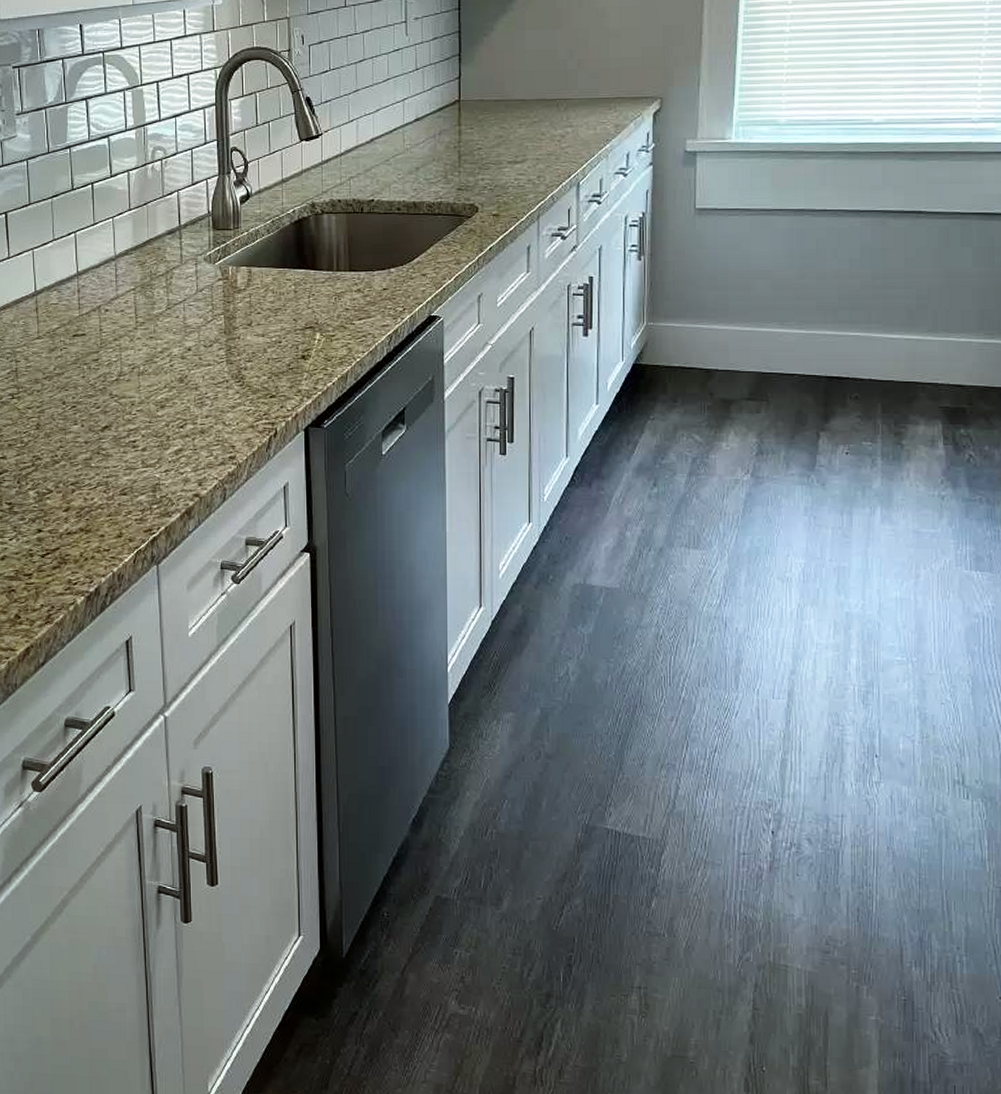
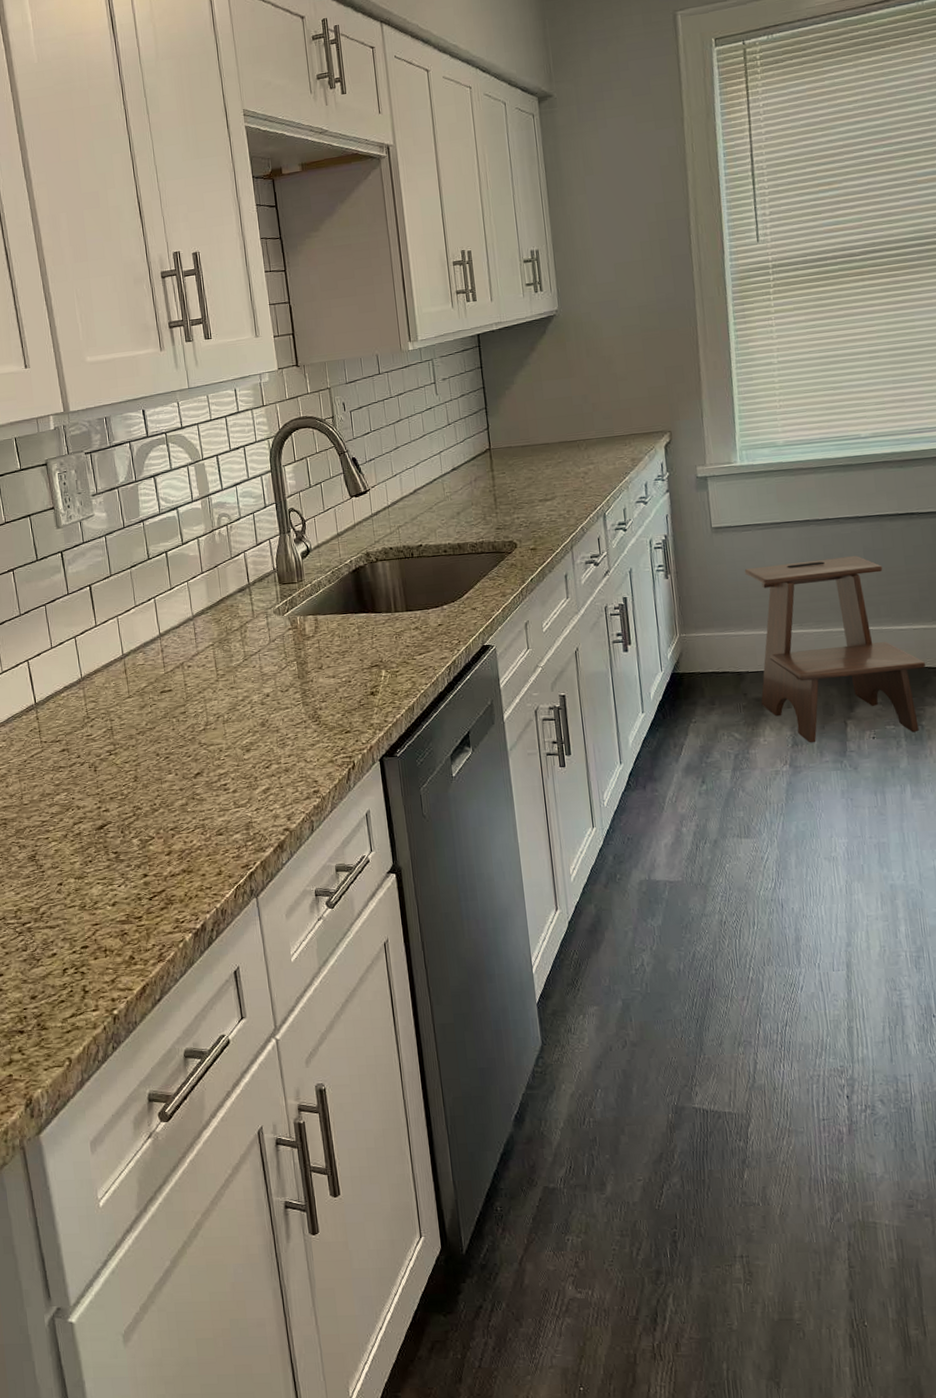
step stool: none [726,253,915,453] -> present [744,556,926,743]

